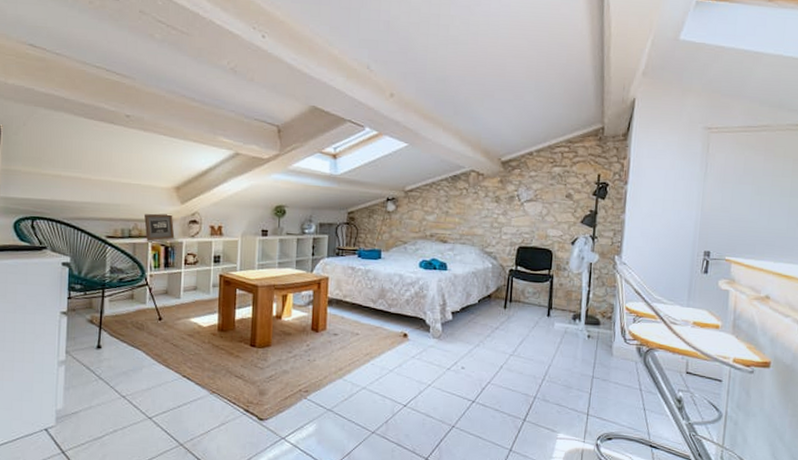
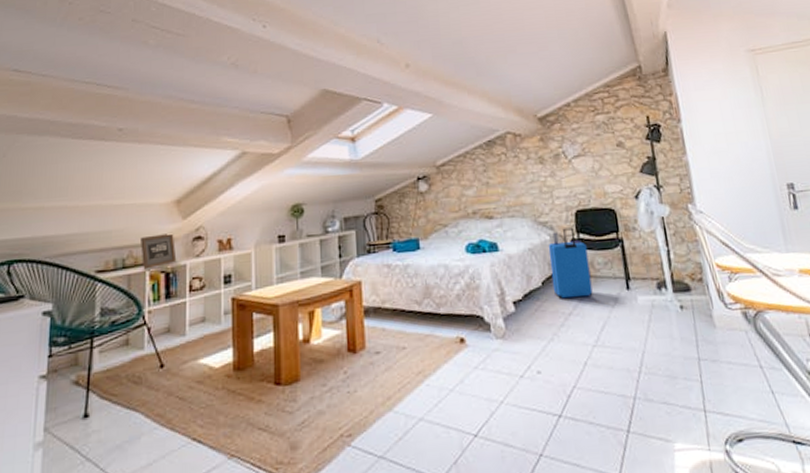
suitcase: none [486,259,522,317] -> present [548,227,593,299]

